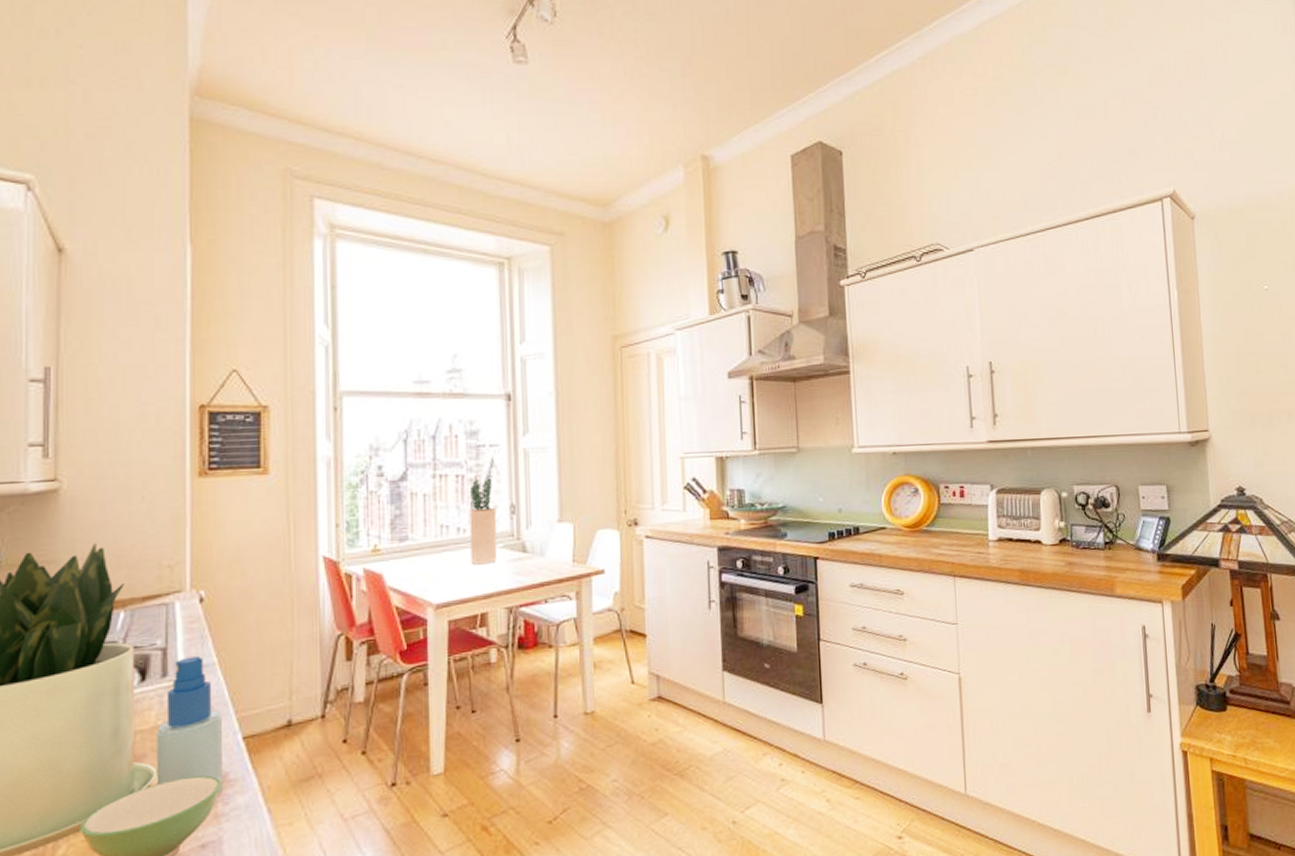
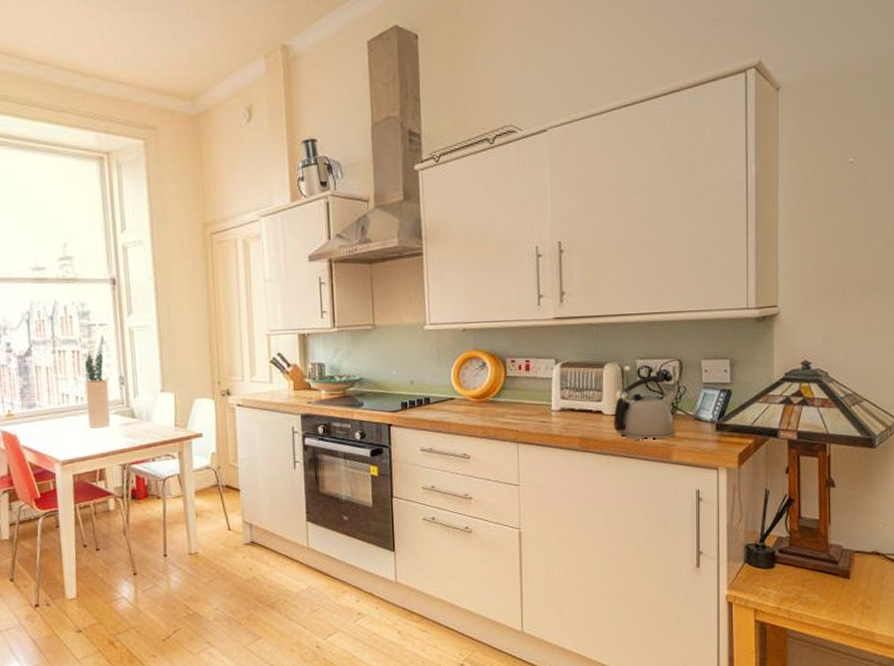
kettle: none [1053,502,1117,573] -> present [614,375,677,441]

